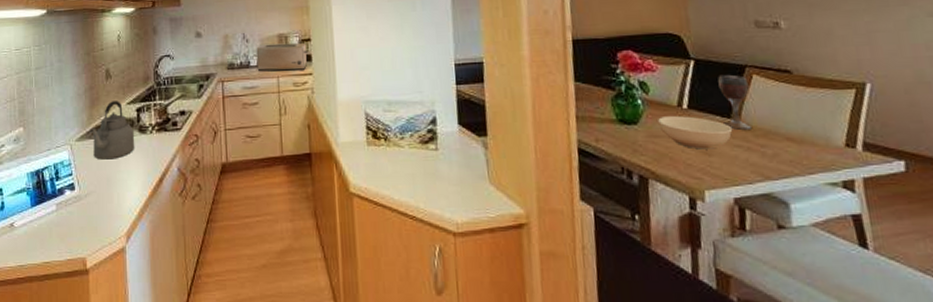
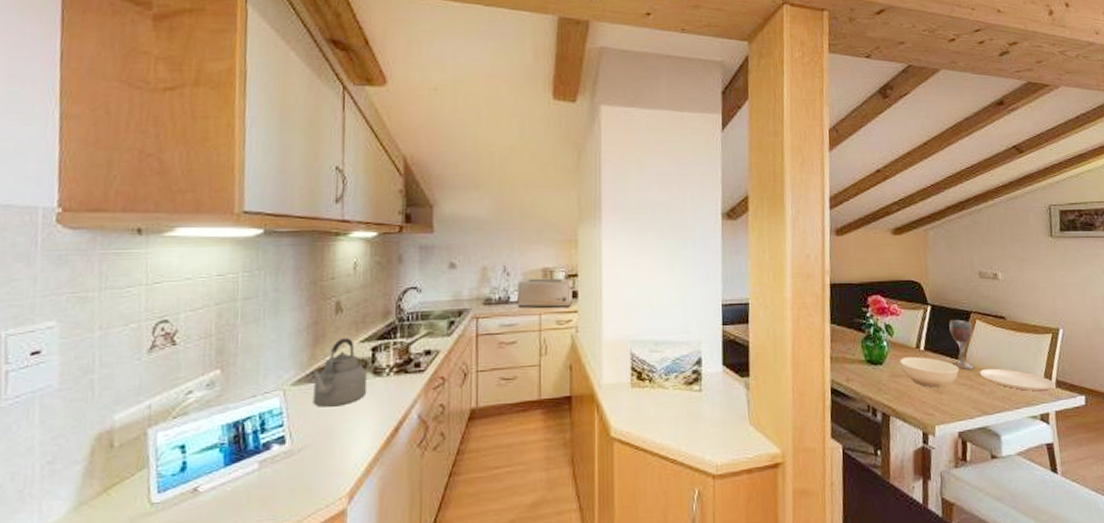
plate: none [758,128,862,155] -> present [979,368,1055,392]

